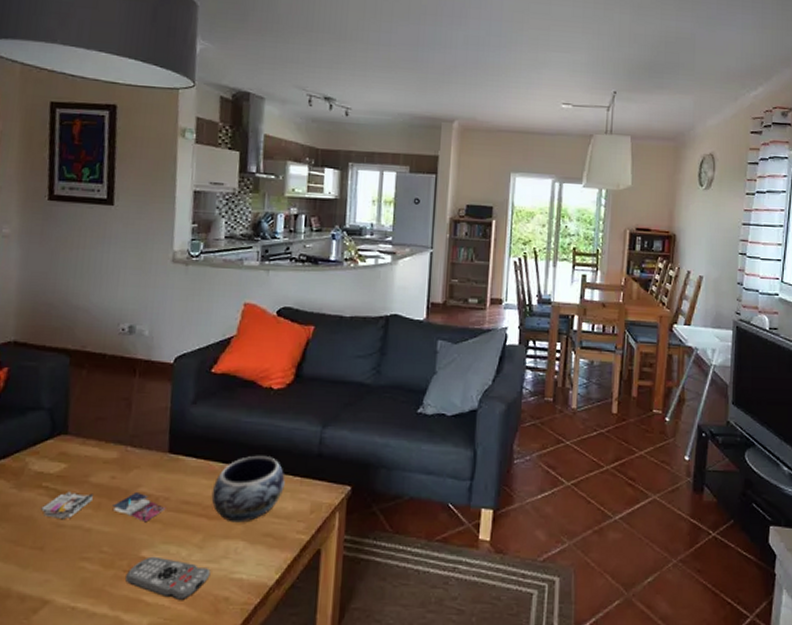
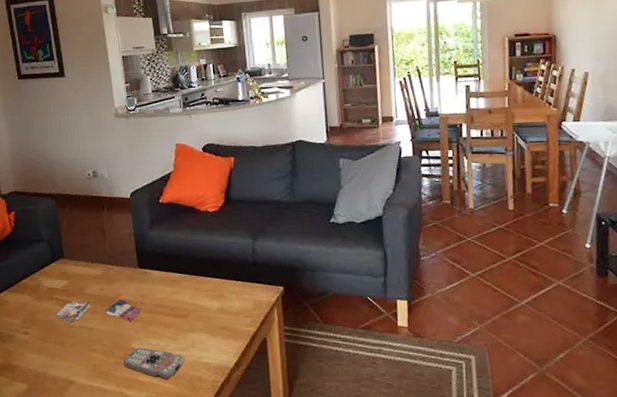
decorative bowl: present [211,455,285,523] -> none [175,265,230,320]

